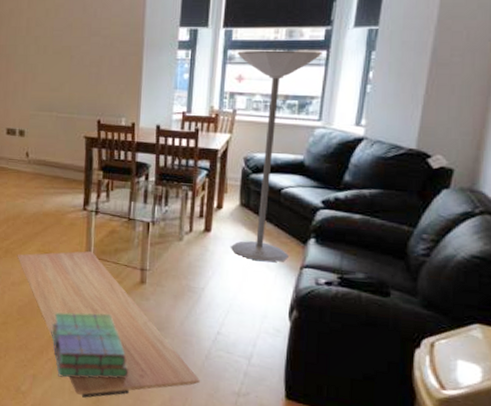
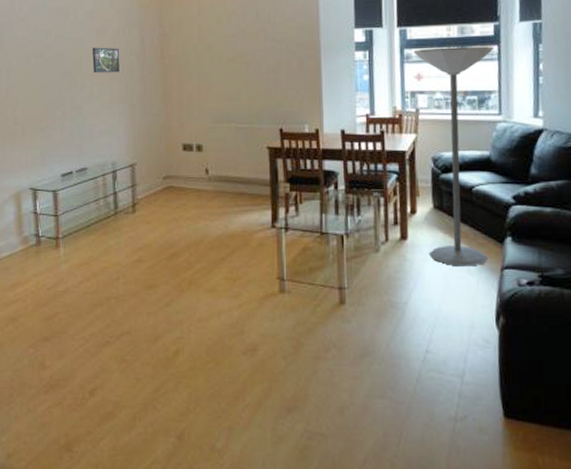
coffee table: present [17,251,200,398] -> none [202,274,413,447]
stack of books: present [51,312,129,378] -> none [246,343,336,426]

